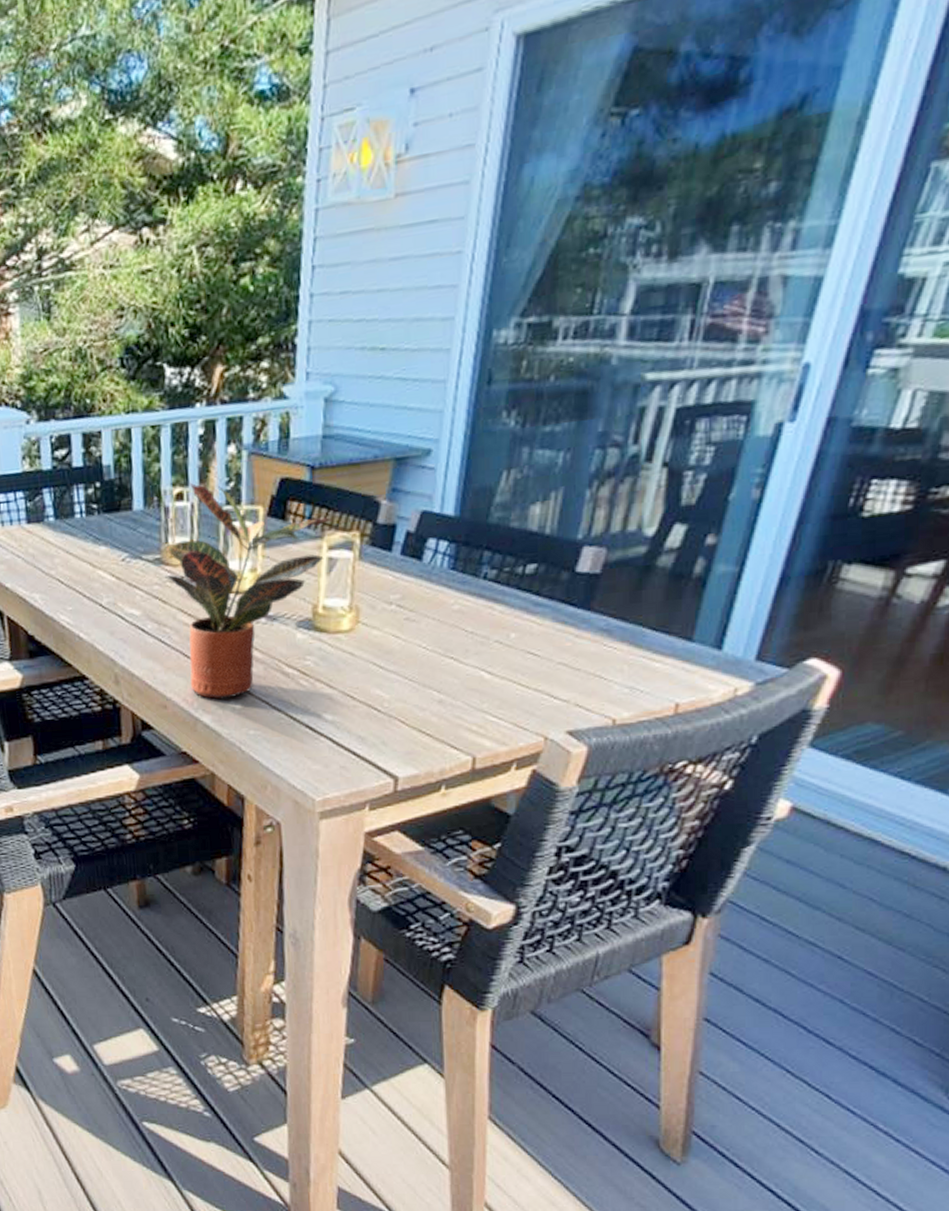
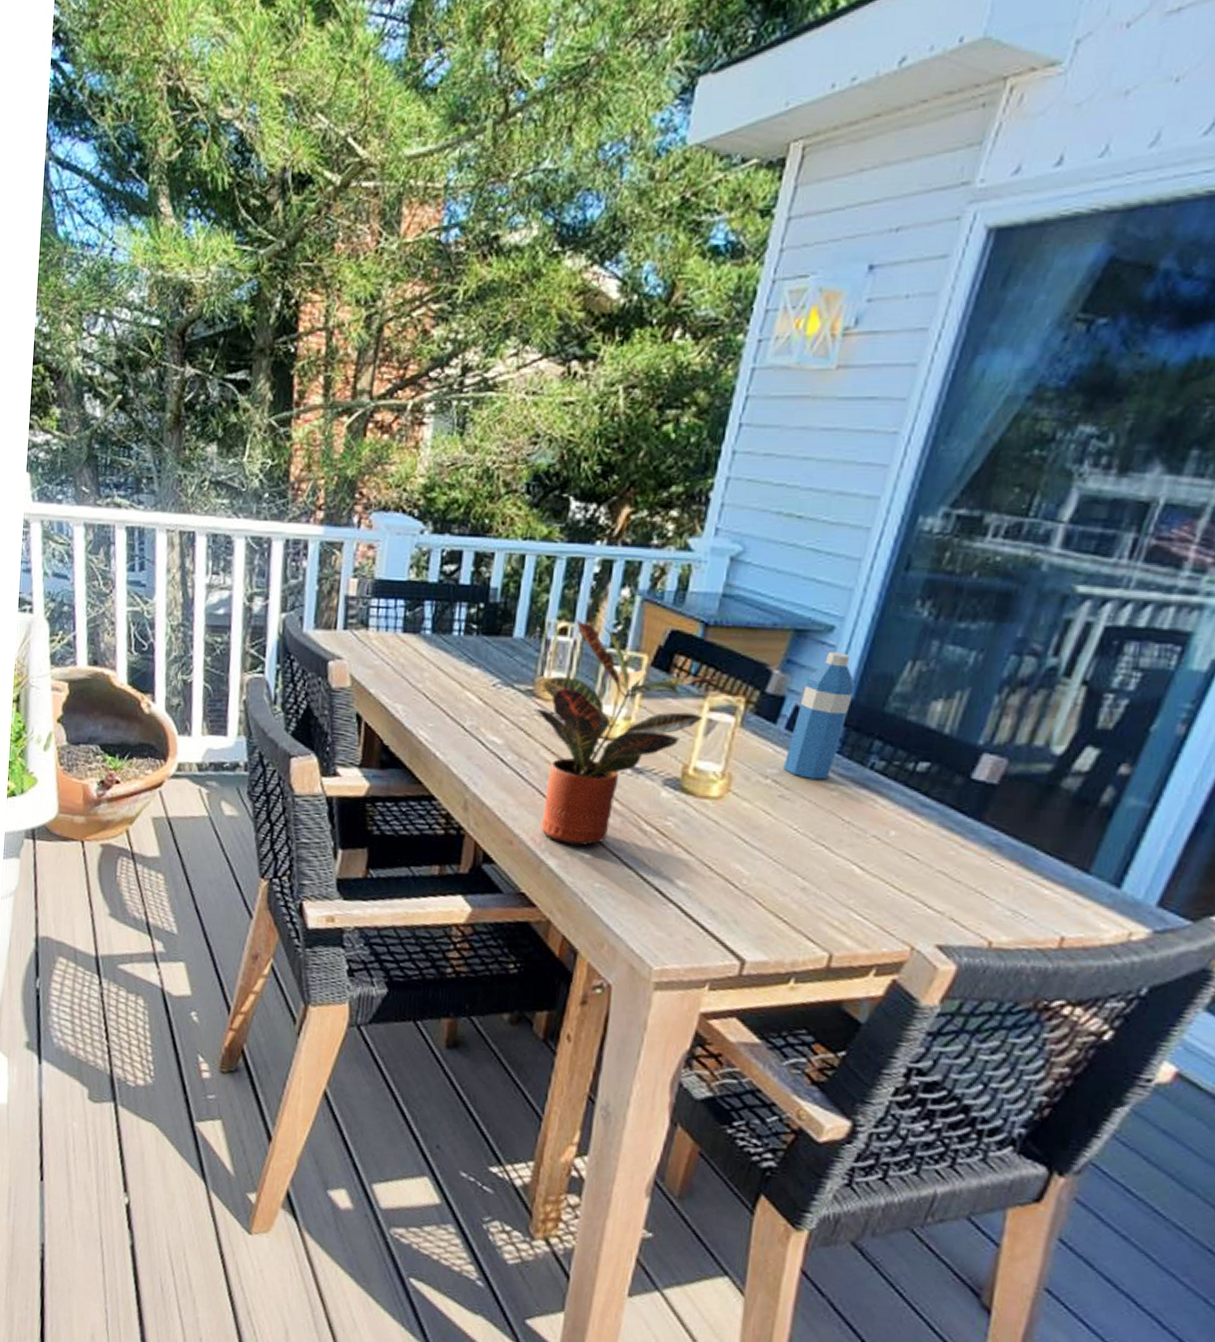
water bottle: none [404,473,459,598] -> present [782,652,856,780]

